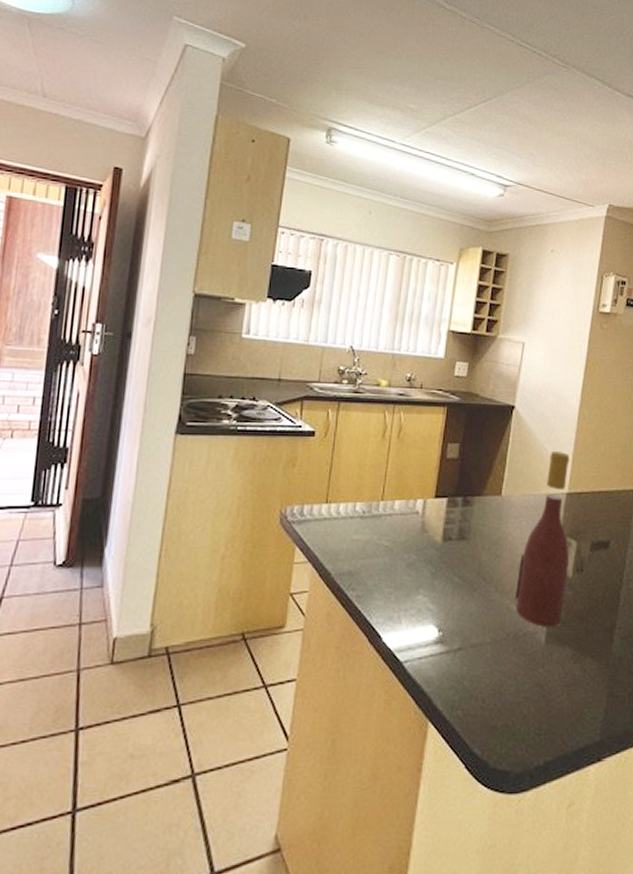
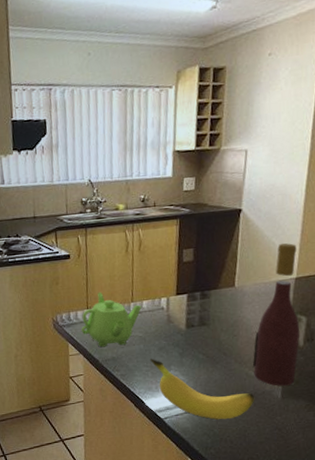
teapot: none [314,482,393,556] -> present [81,292,142,348]
banana: none [394,576,515,669] -> present [149,358,255,420]

